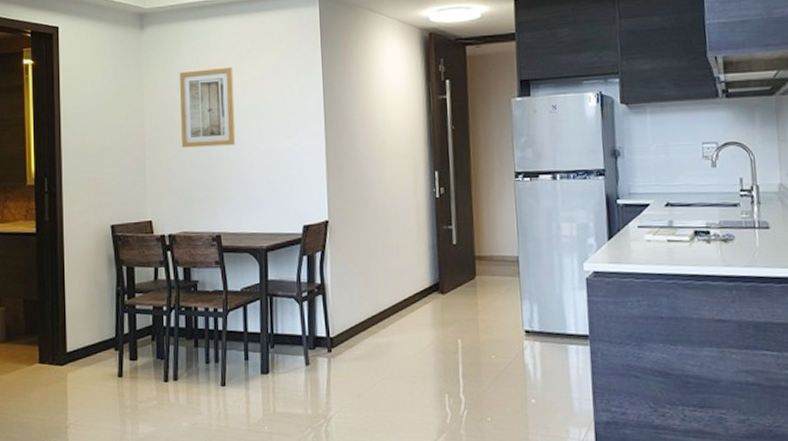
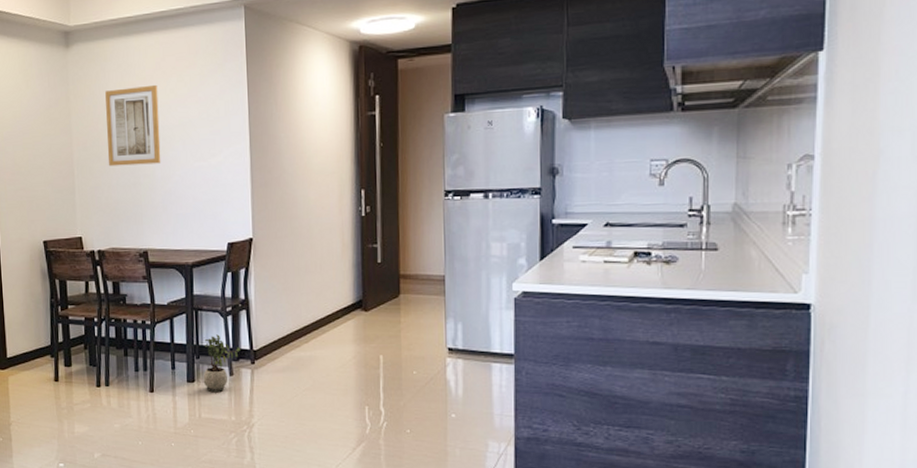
potted plant: none [278,321,316,385] -> present [203,334,240,393]

